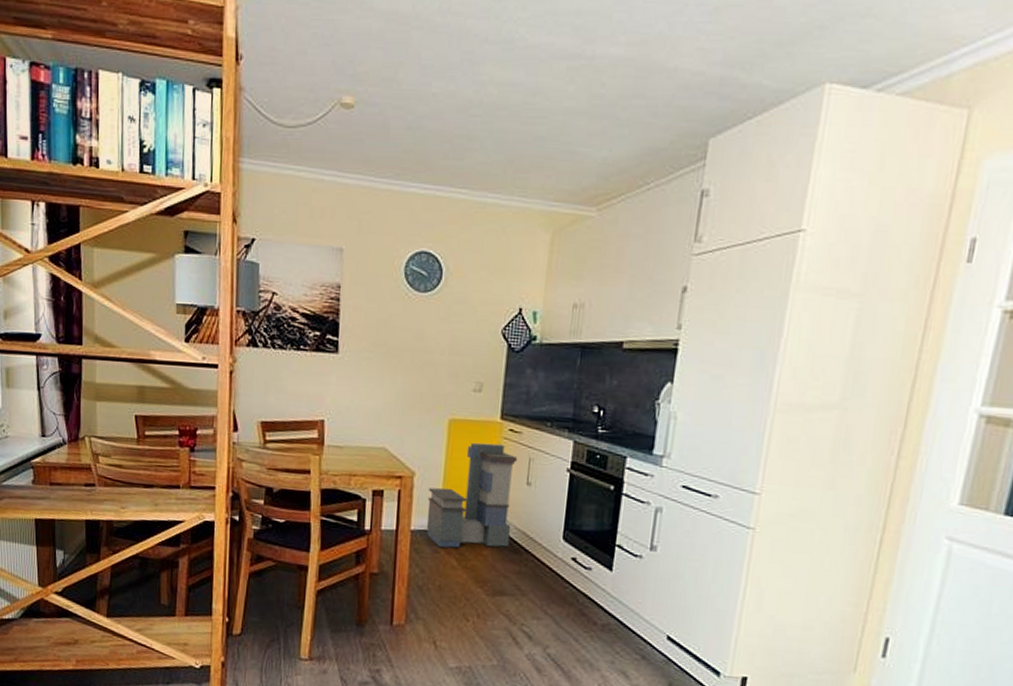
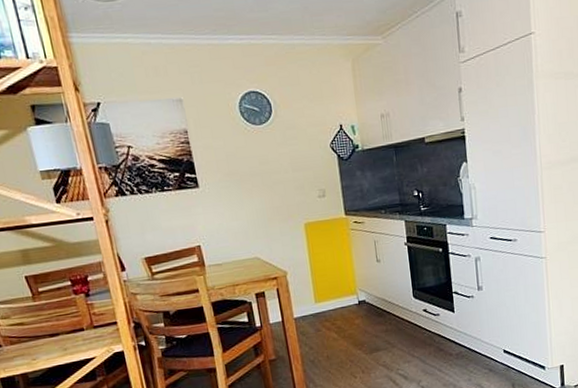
storage bin: present [426,442,518,548] -> none [300,234,374,326]

